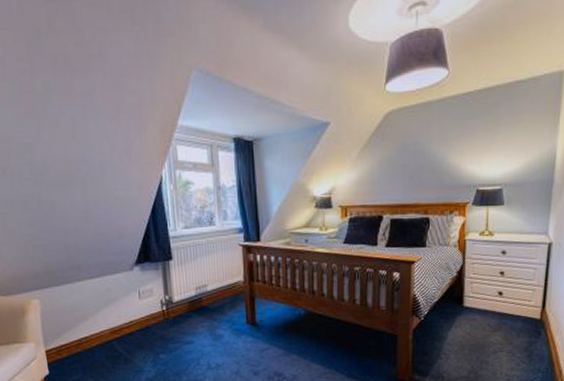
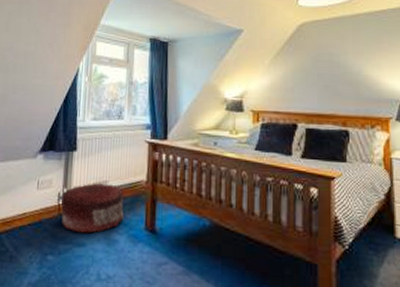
pouf: none [165,287,226,333] -> present [61,183,124,234]

